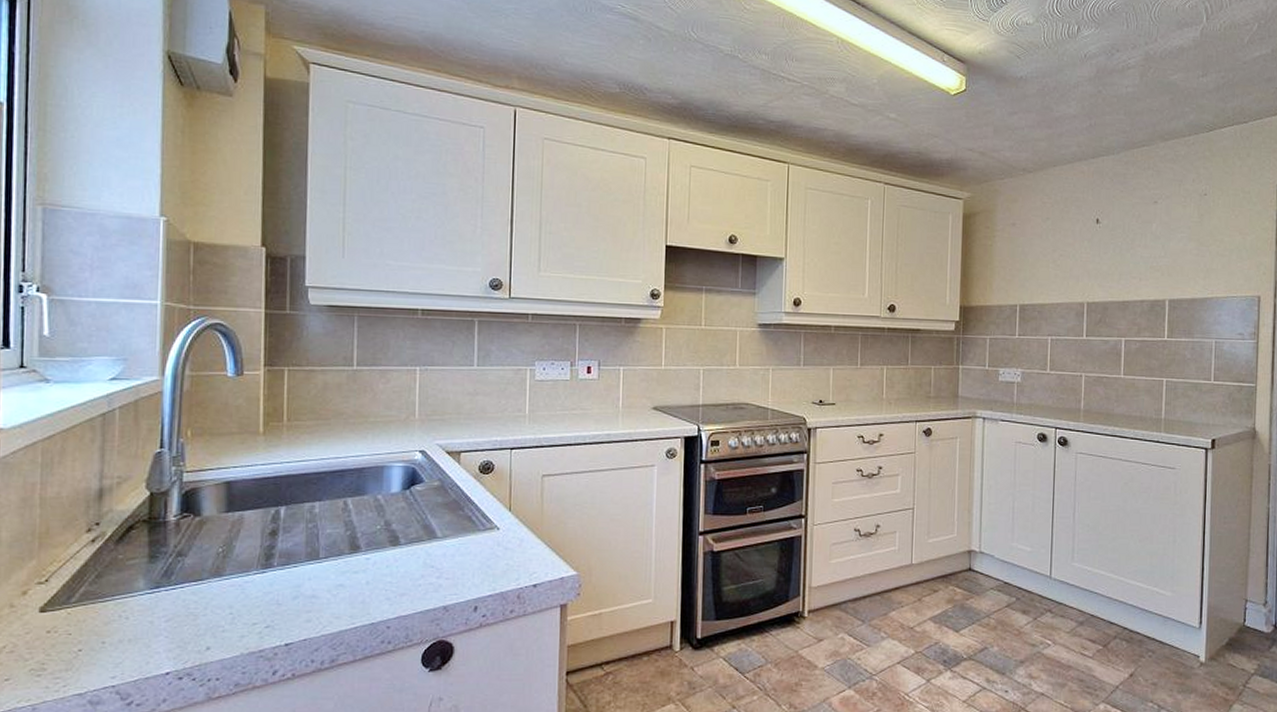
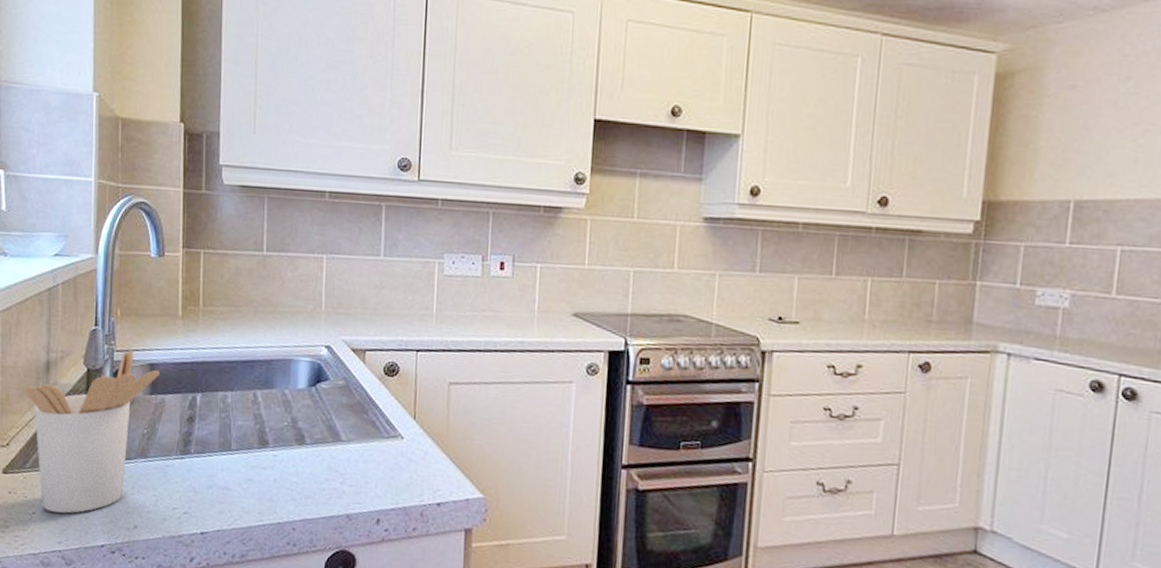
utensil holder: none [71,470,238,645] -> present [25,350,160,514]

